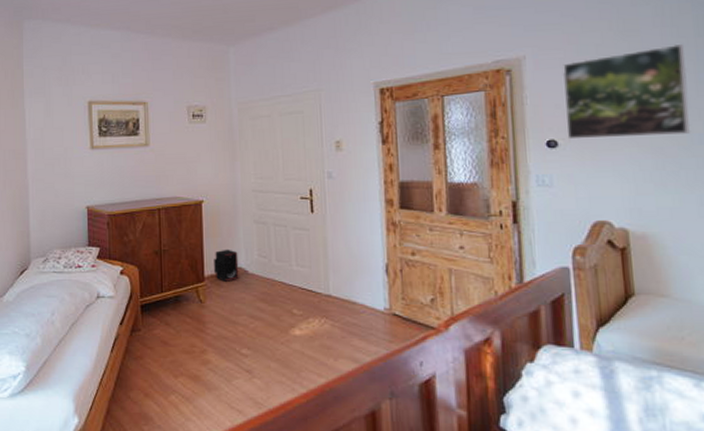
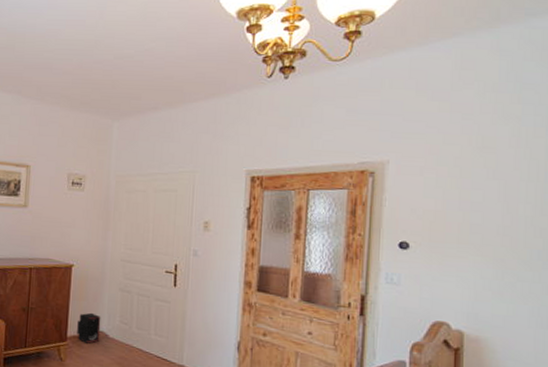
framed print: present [562,43,691,140] -> none [418,164,535,249]

